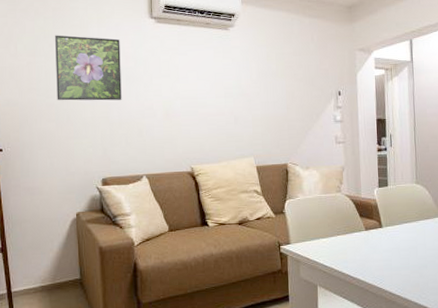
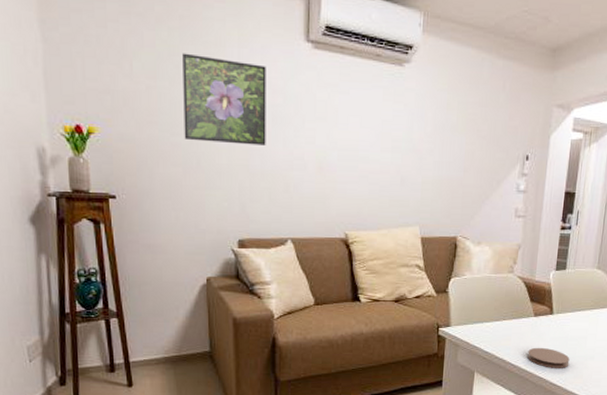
coaster: none [364,259,405,279] -> present [527,347,570,368]

